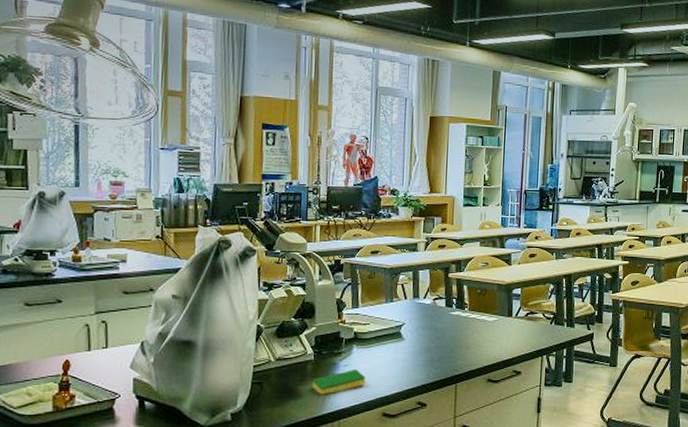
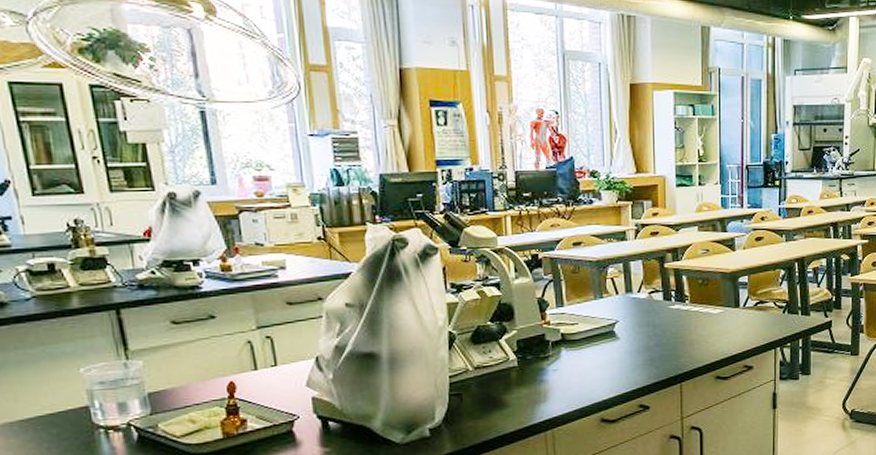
dish sponge: present [312,370,366,395] -> none [518,374,579,403]

